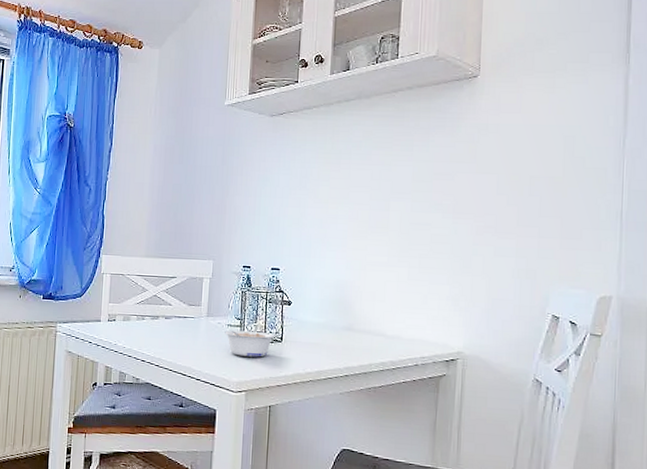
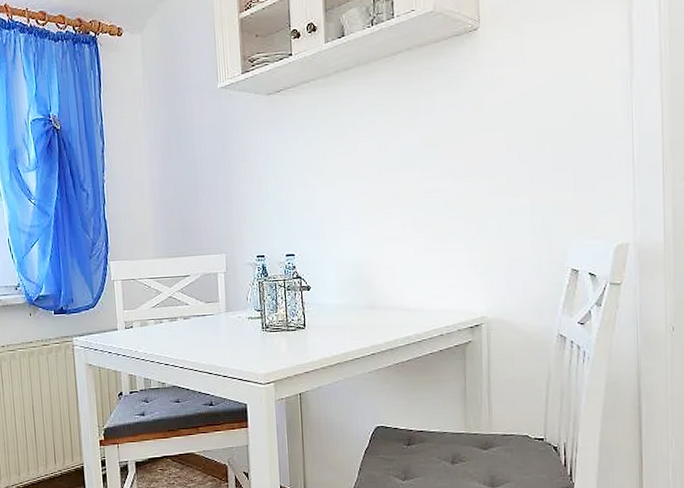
legume: present [223,330,275,357] -> none [245,320,298,348]

